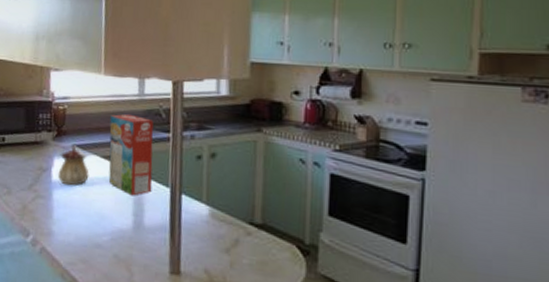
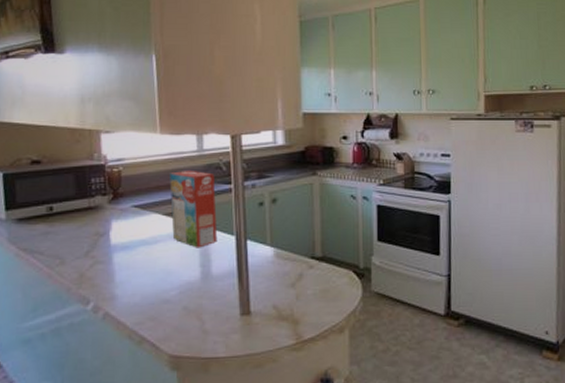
teapot: present [57,145,89,186] -> none [117,206,152,247]

